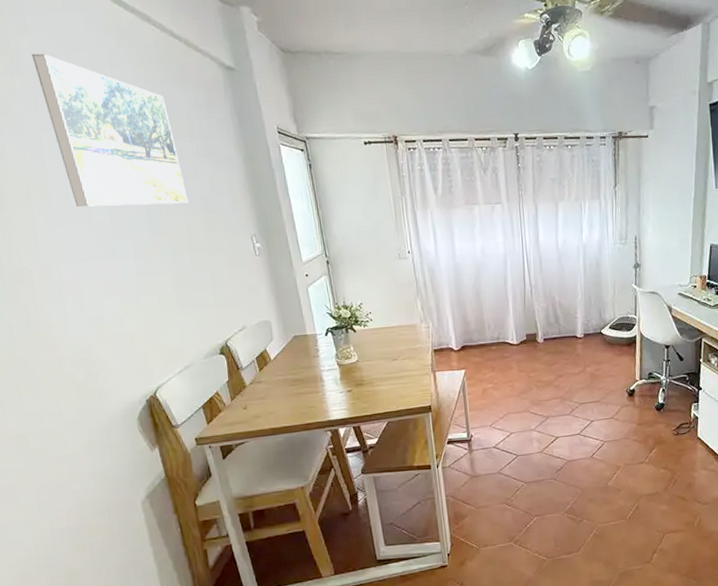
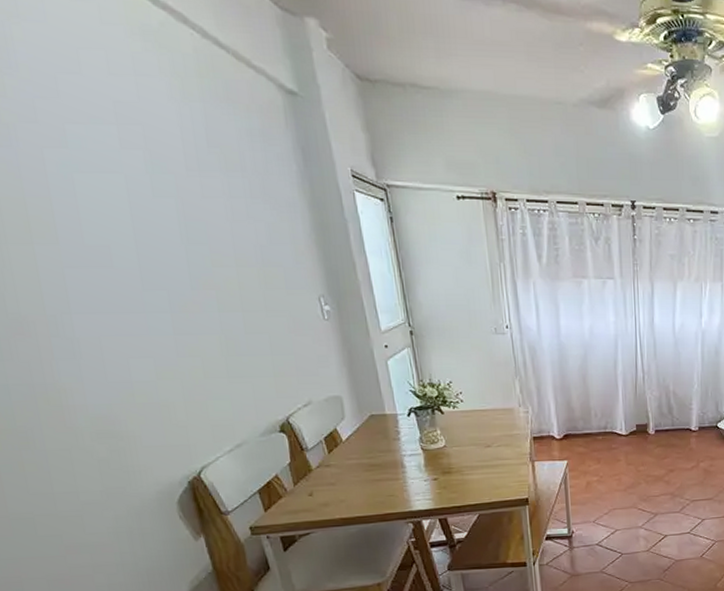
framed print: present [32,53,188,207] -> none [27,48,240,252]

